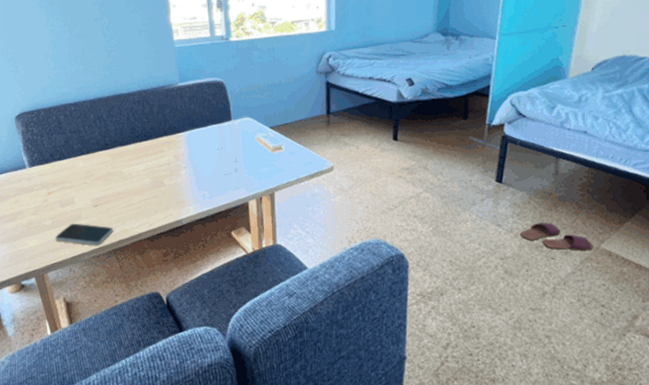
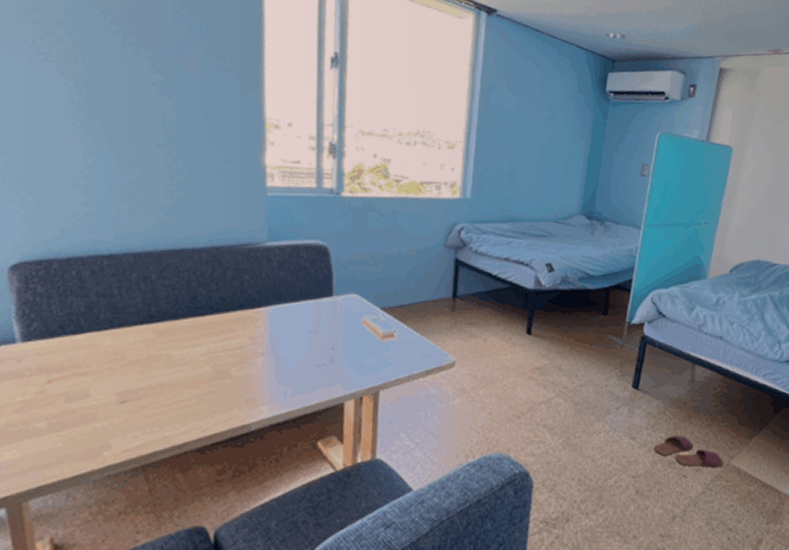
mobile phone: present [55,223,113,246] -> none [49,426,145,459]

